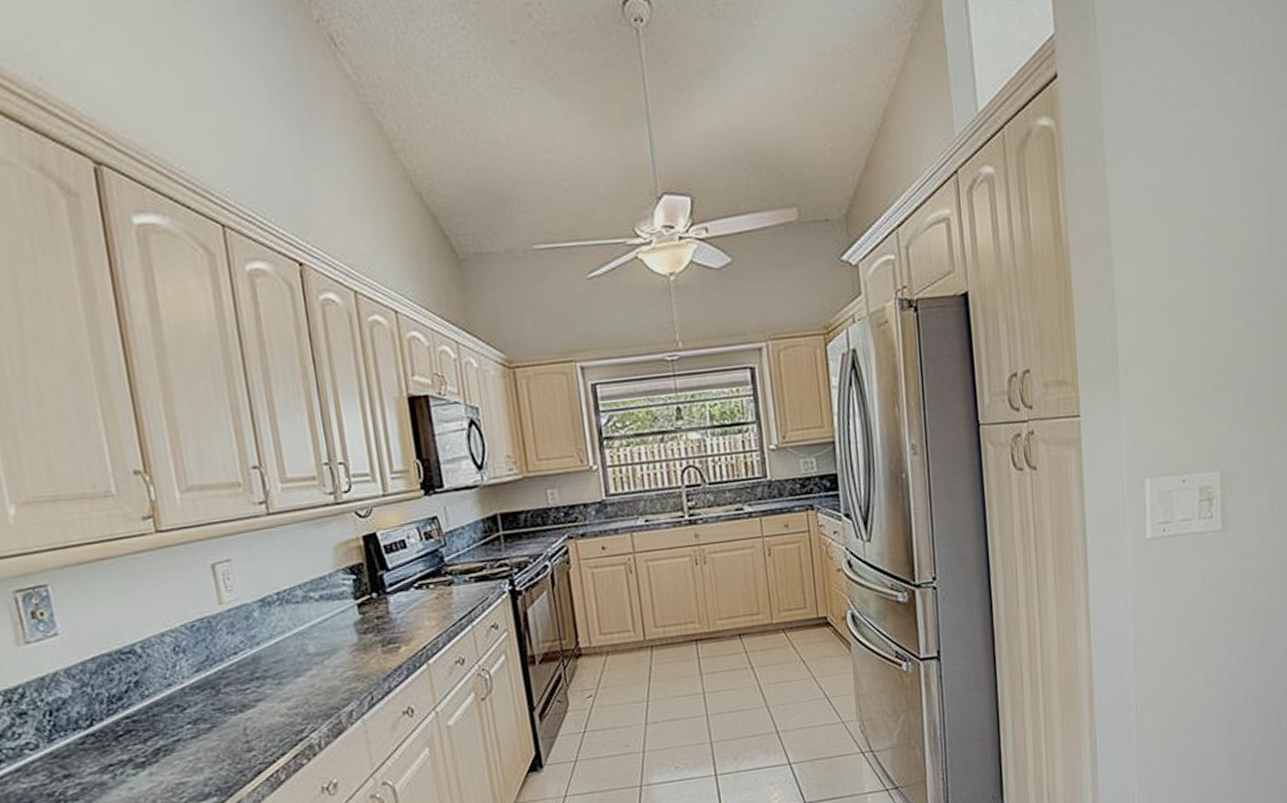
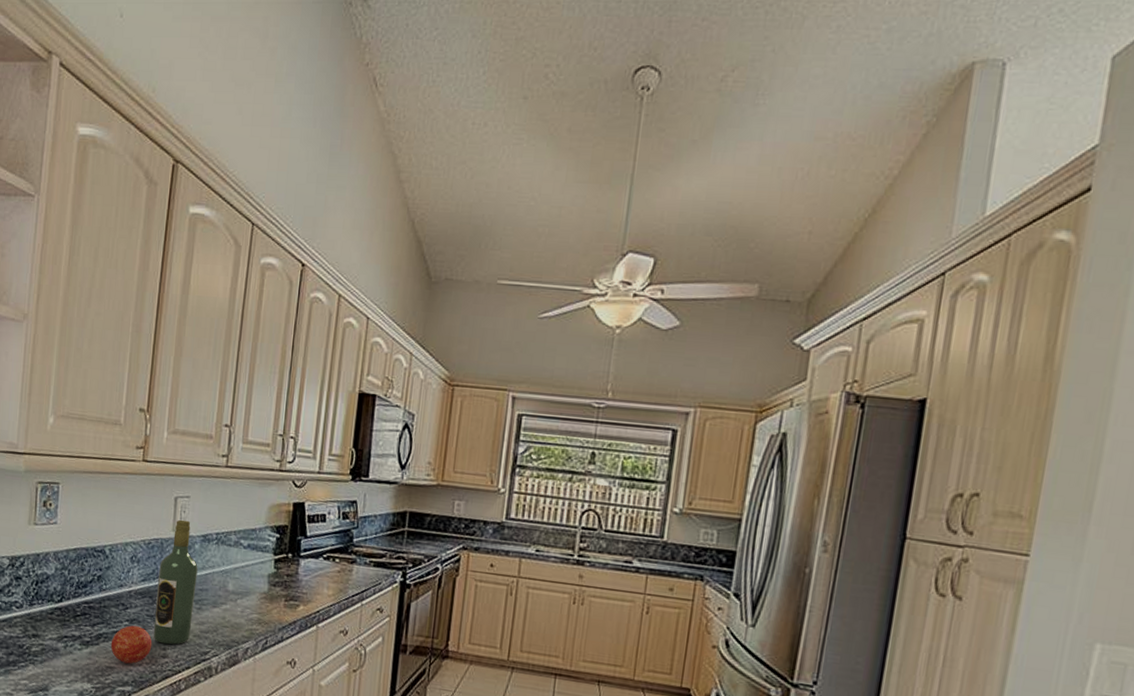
apple: none [174,725,231,773] -> present [110,625,152,664]
wine bottle: none [213,587,276,737] -> present [153,519,198,645]

